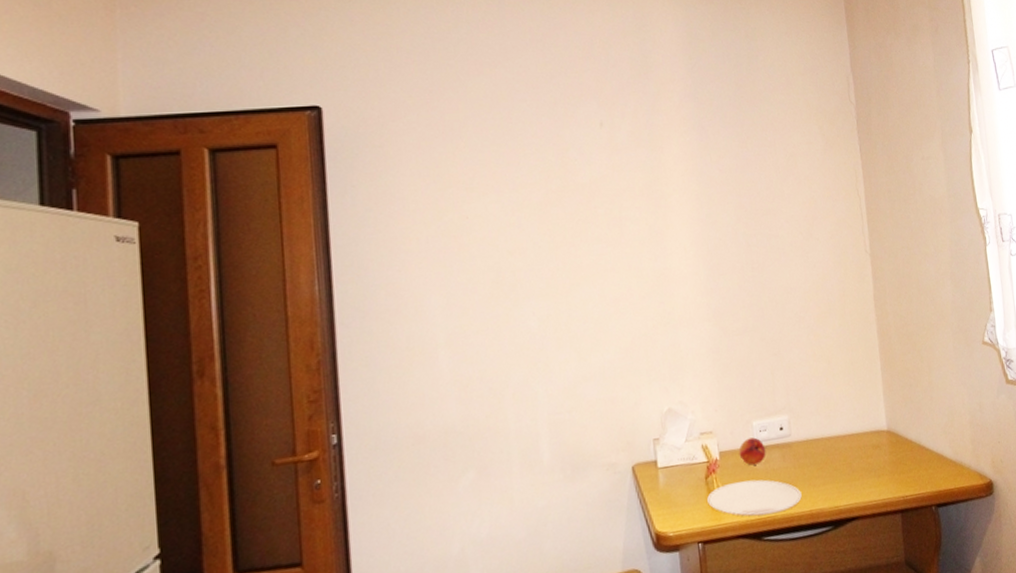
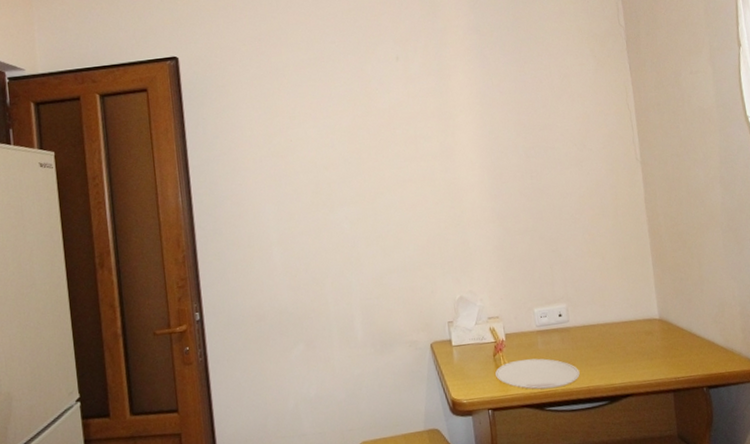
fruit: present [739,437,766,466] -> none [522,322,547,346]

